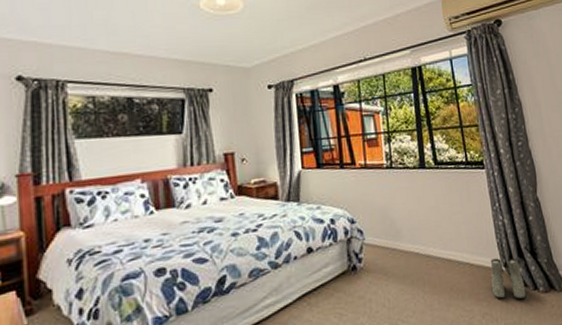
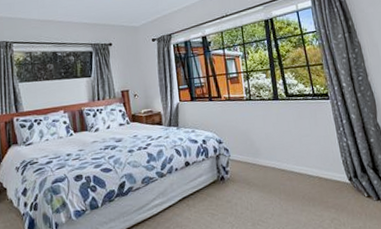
boots: present [490,258,526,299] -> none [337,173,370,207]

